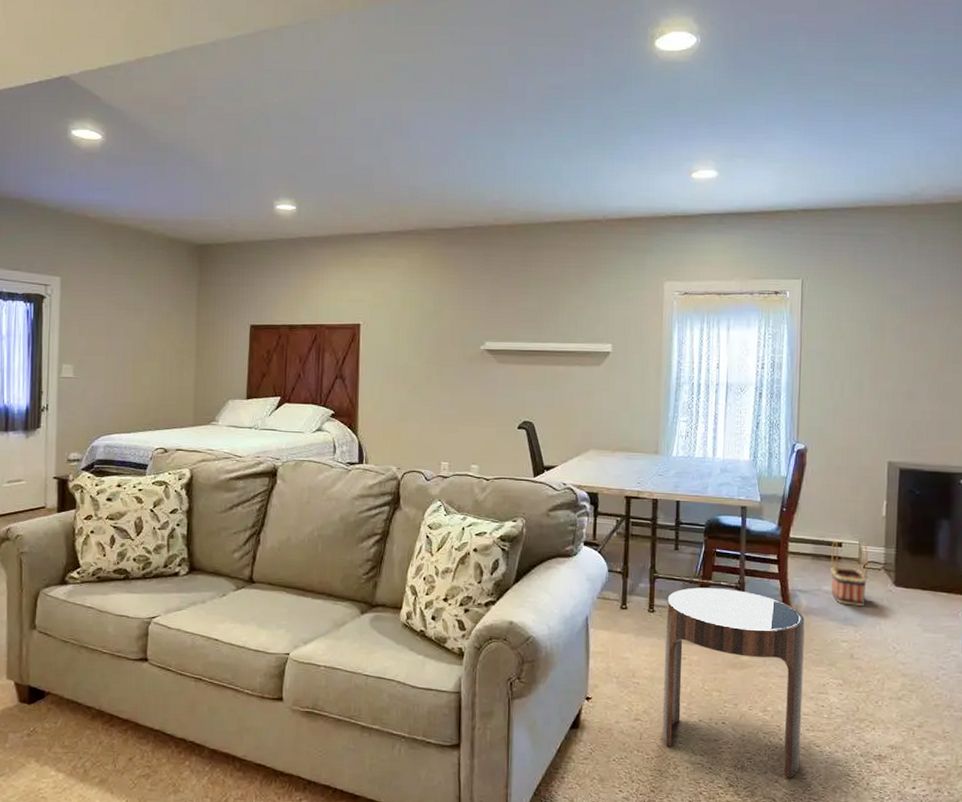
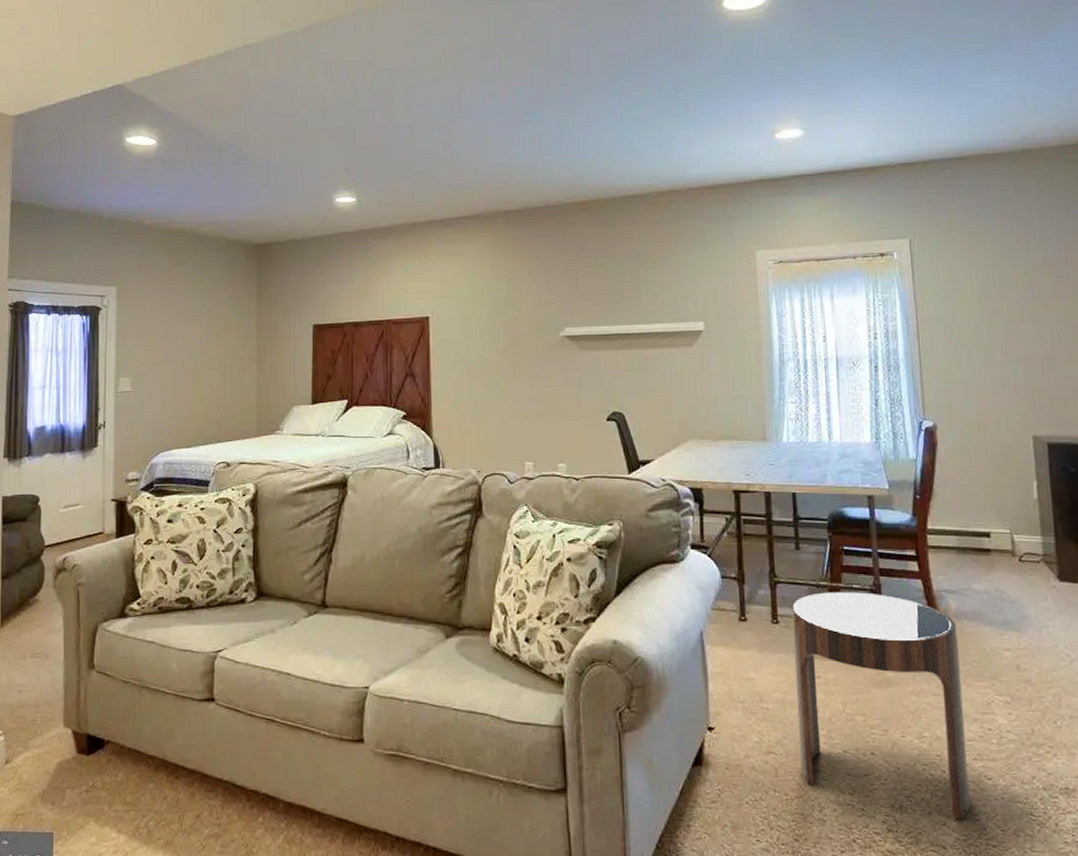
basket: present [831,540,869,606] -> none [978,530,1026,606]

